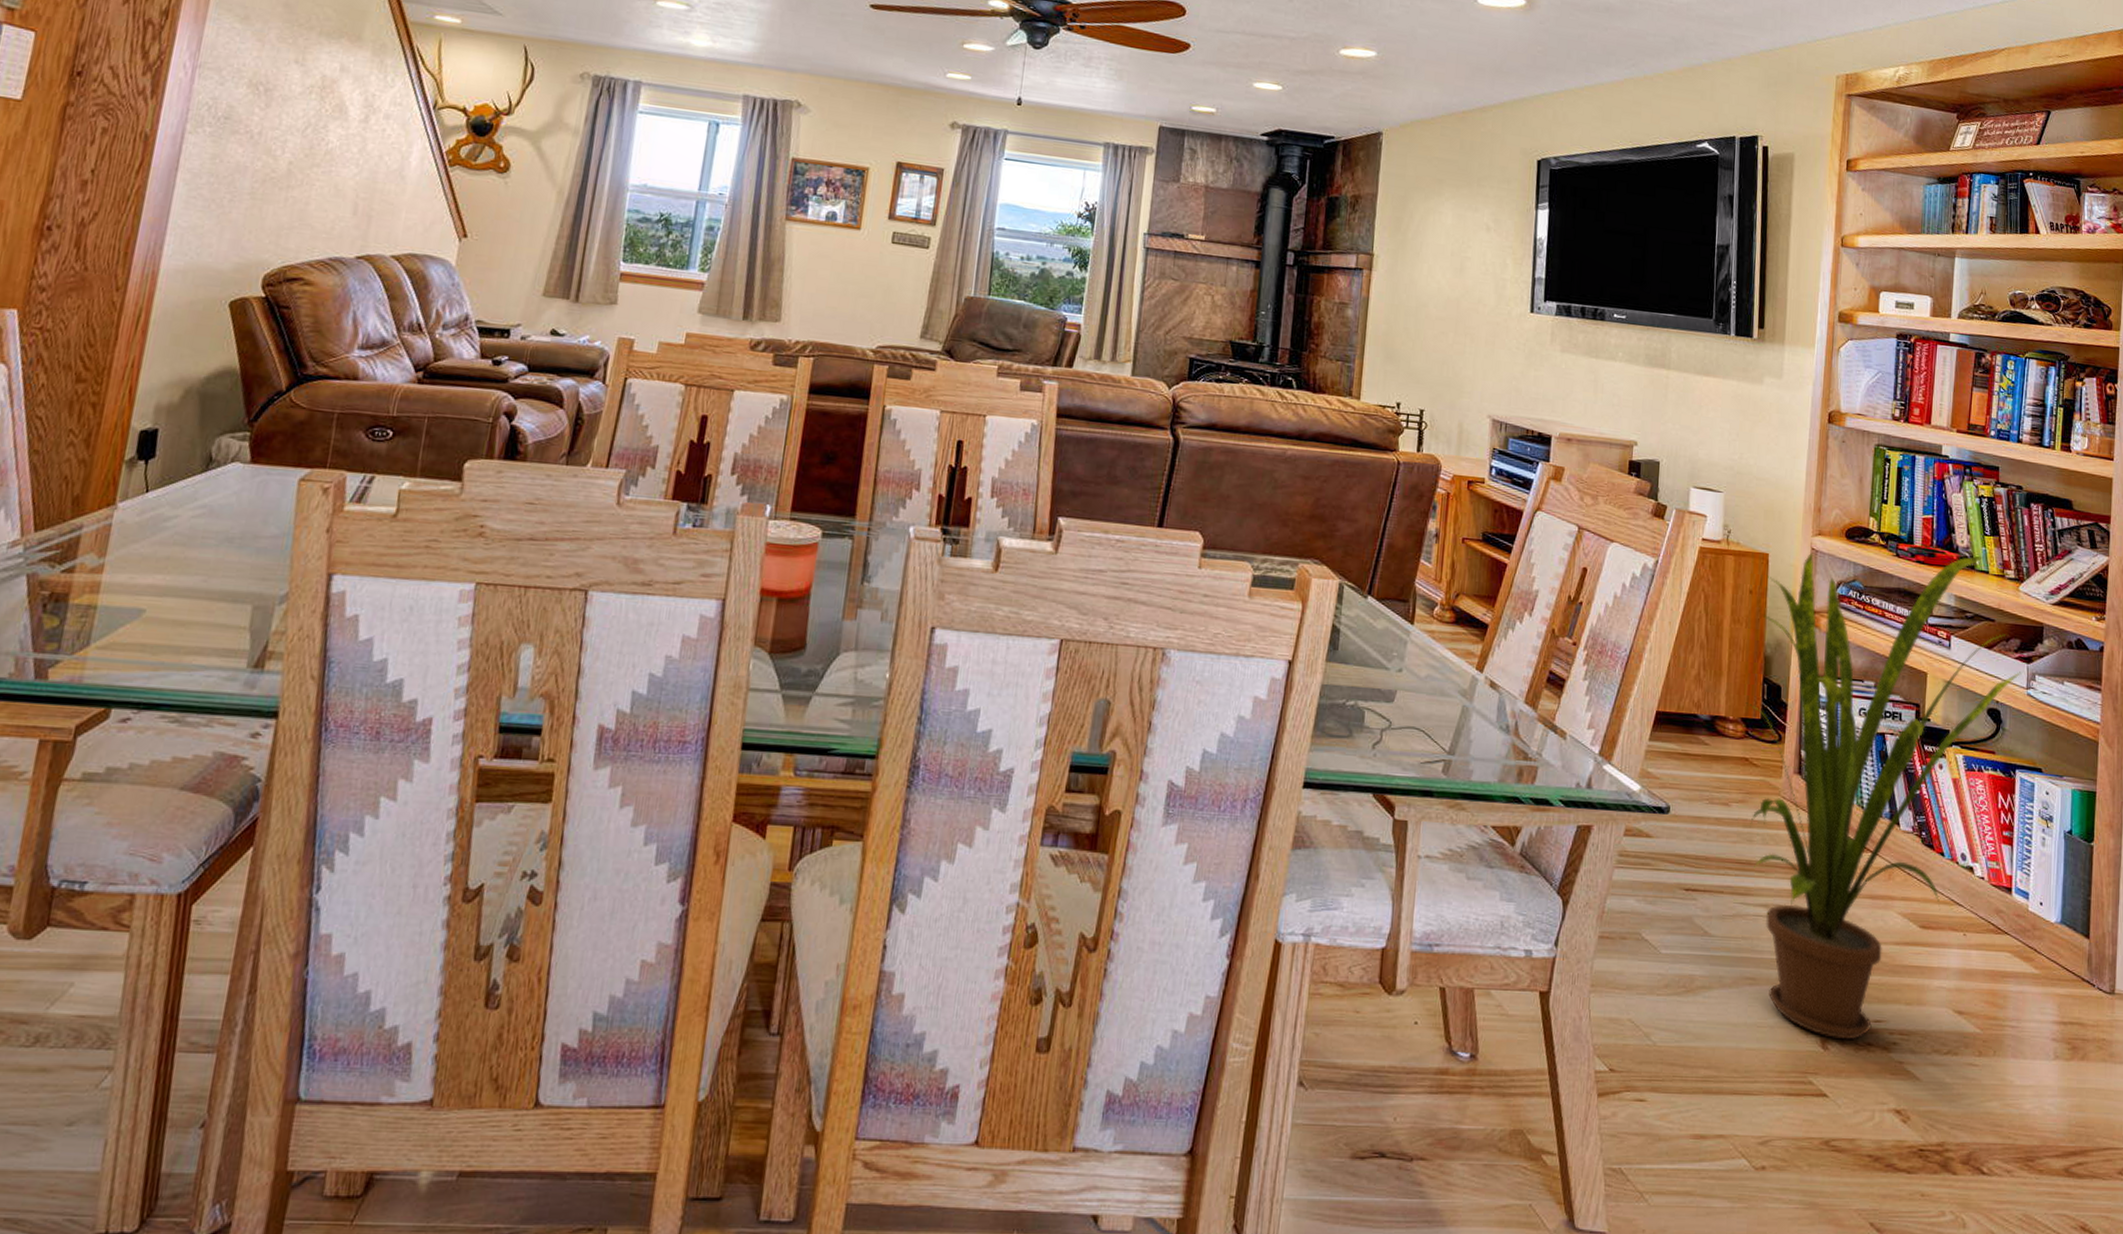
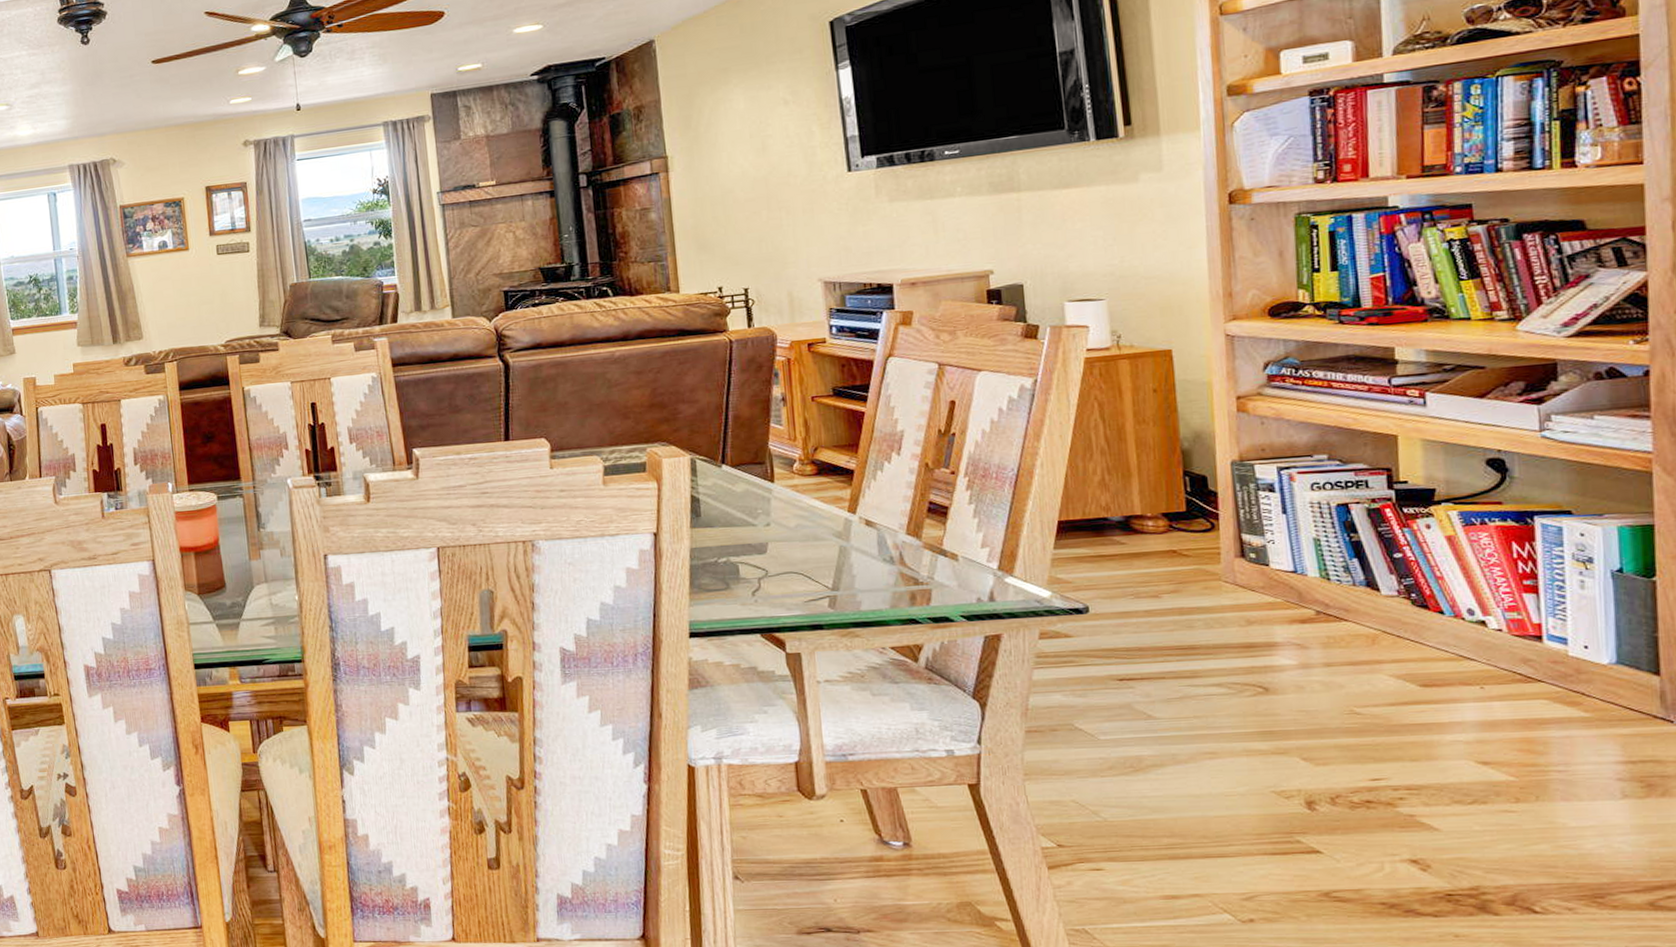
house plant: present [1745,552,2022,1041] -> none [1164,302,1530,800]

